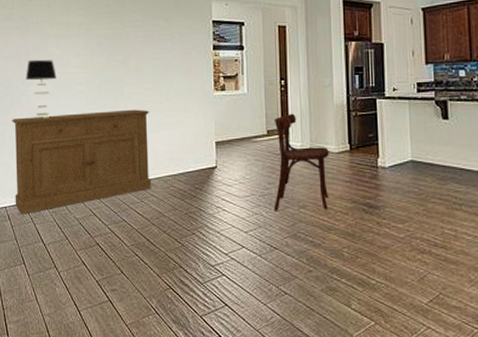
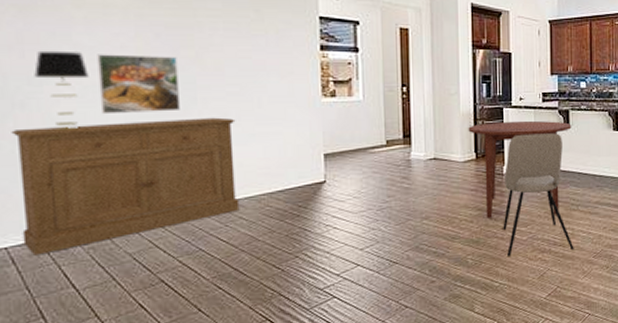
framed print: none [62,60,112,107] -> present [97,54,180,115]
dining chair: present [274,113,329,211] -> none [393,122,455,225]
dining table: none [342,112,451,213] -> present [468,120,572,218]
dining chair: none [378,125,458,253] -> present [503,133,574,256]

